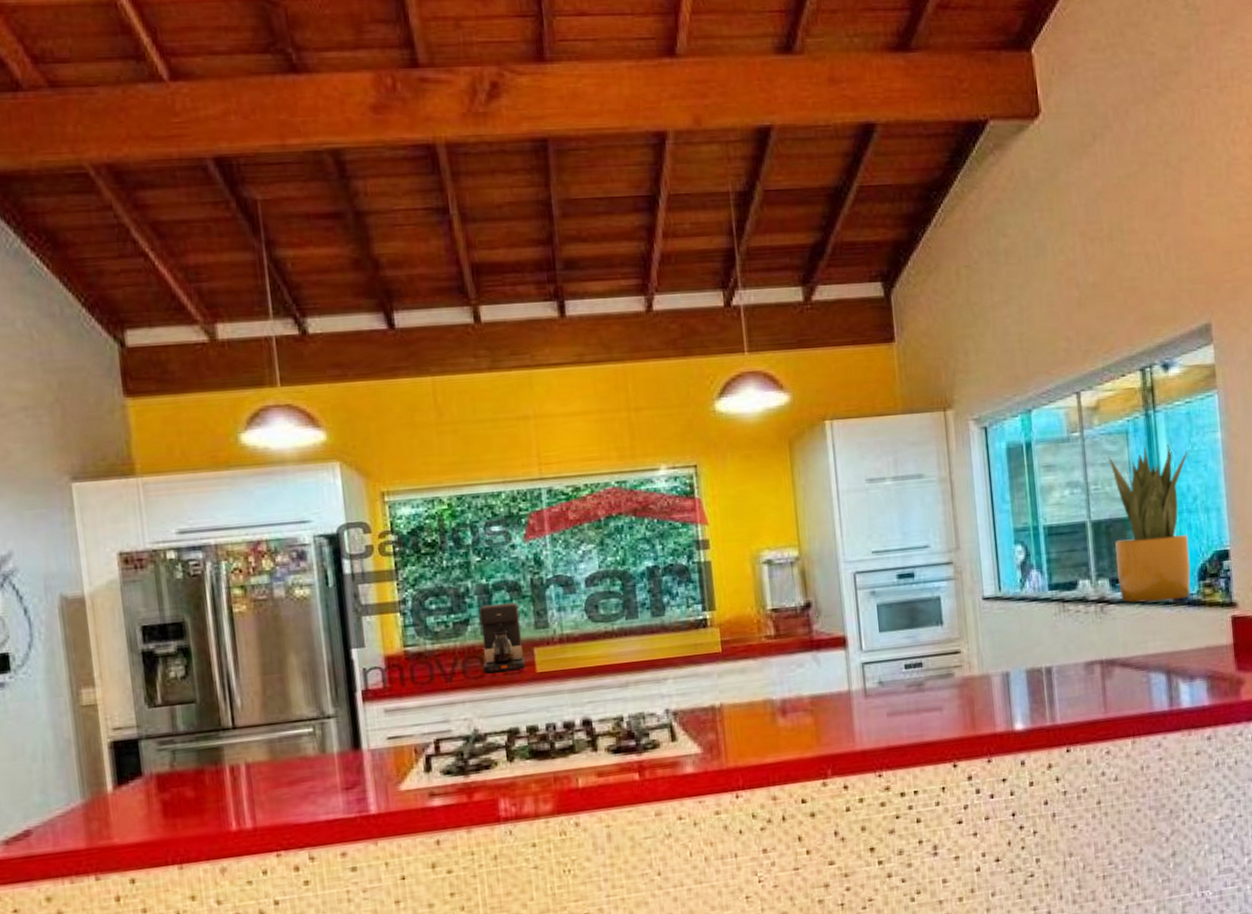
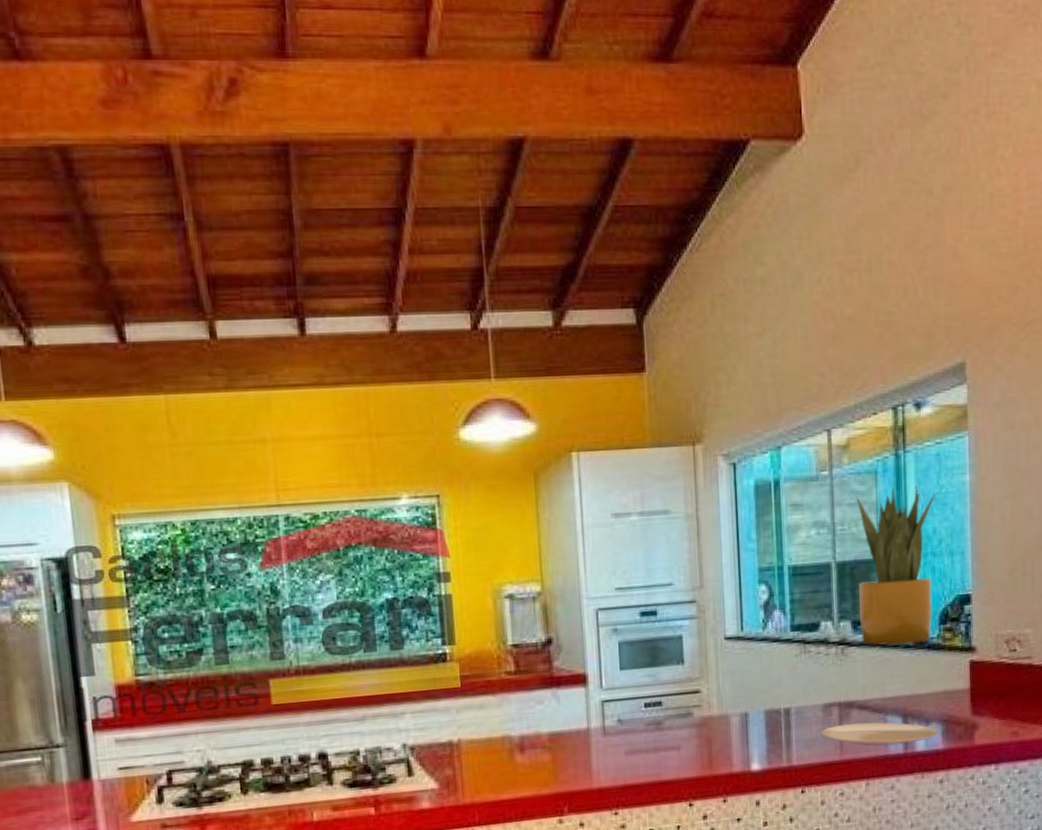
coffee maker: present [478,603,525,674] -> none [213,633,261,705]
plate: none [1084,679,1203,703] -> present [821,722,938,746]

